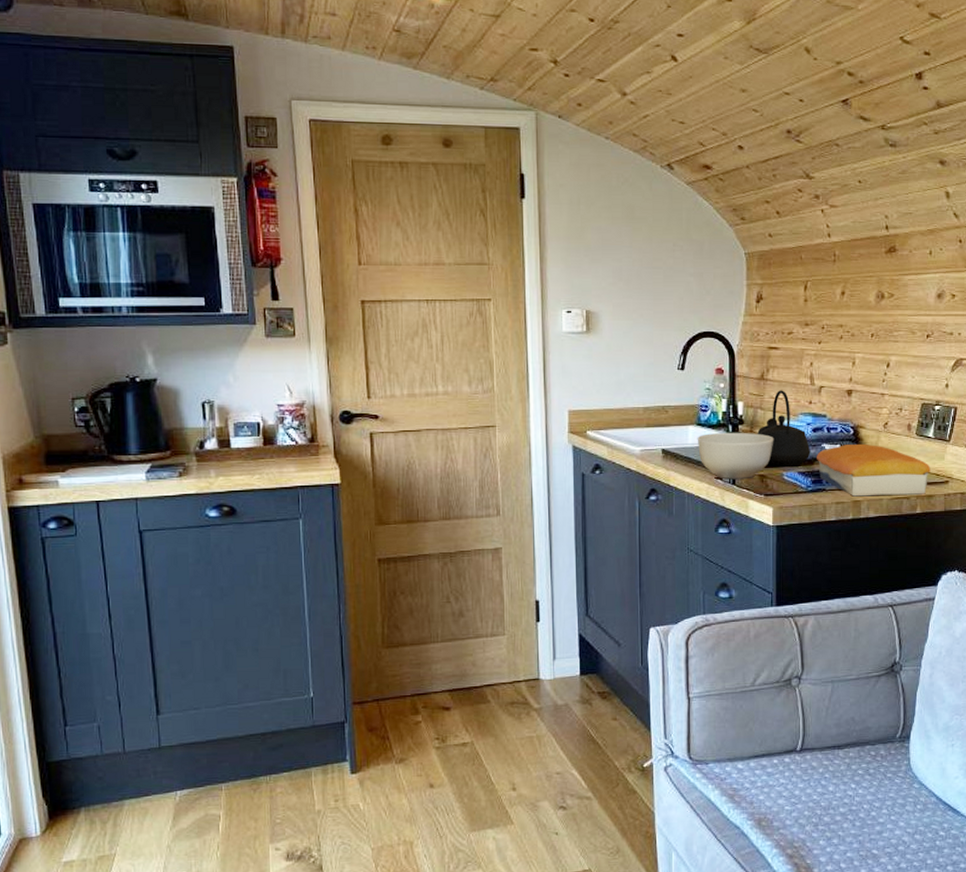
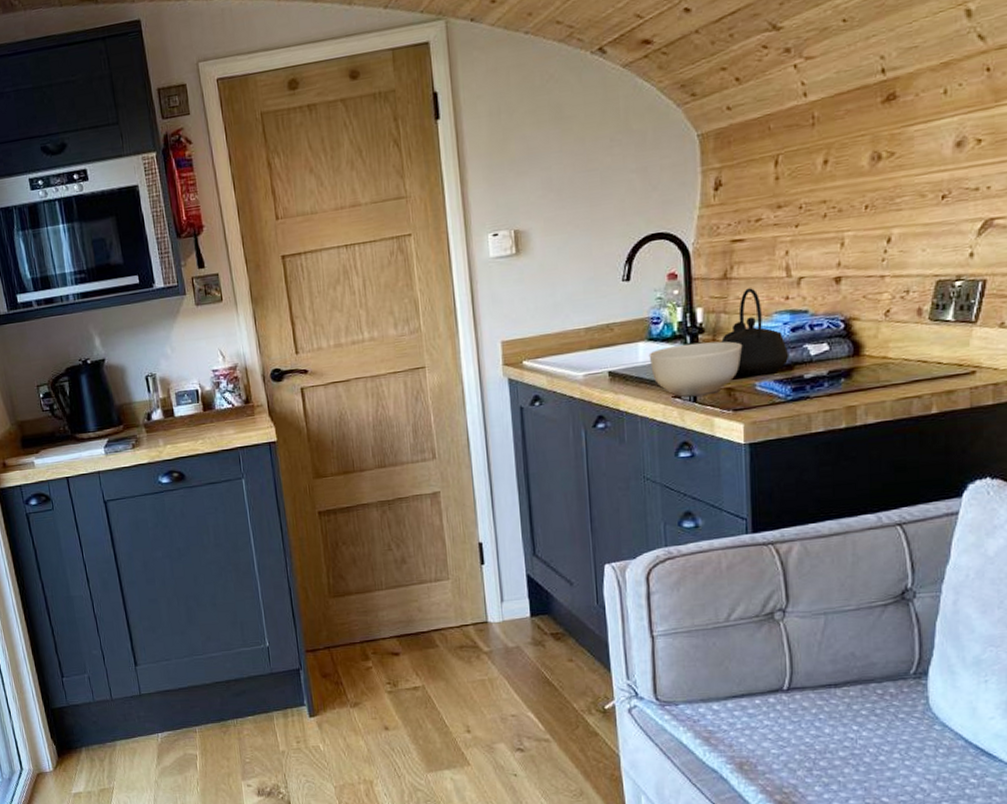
bread loaf: present [817,443,931,497] -> none [797,338,950,402]

